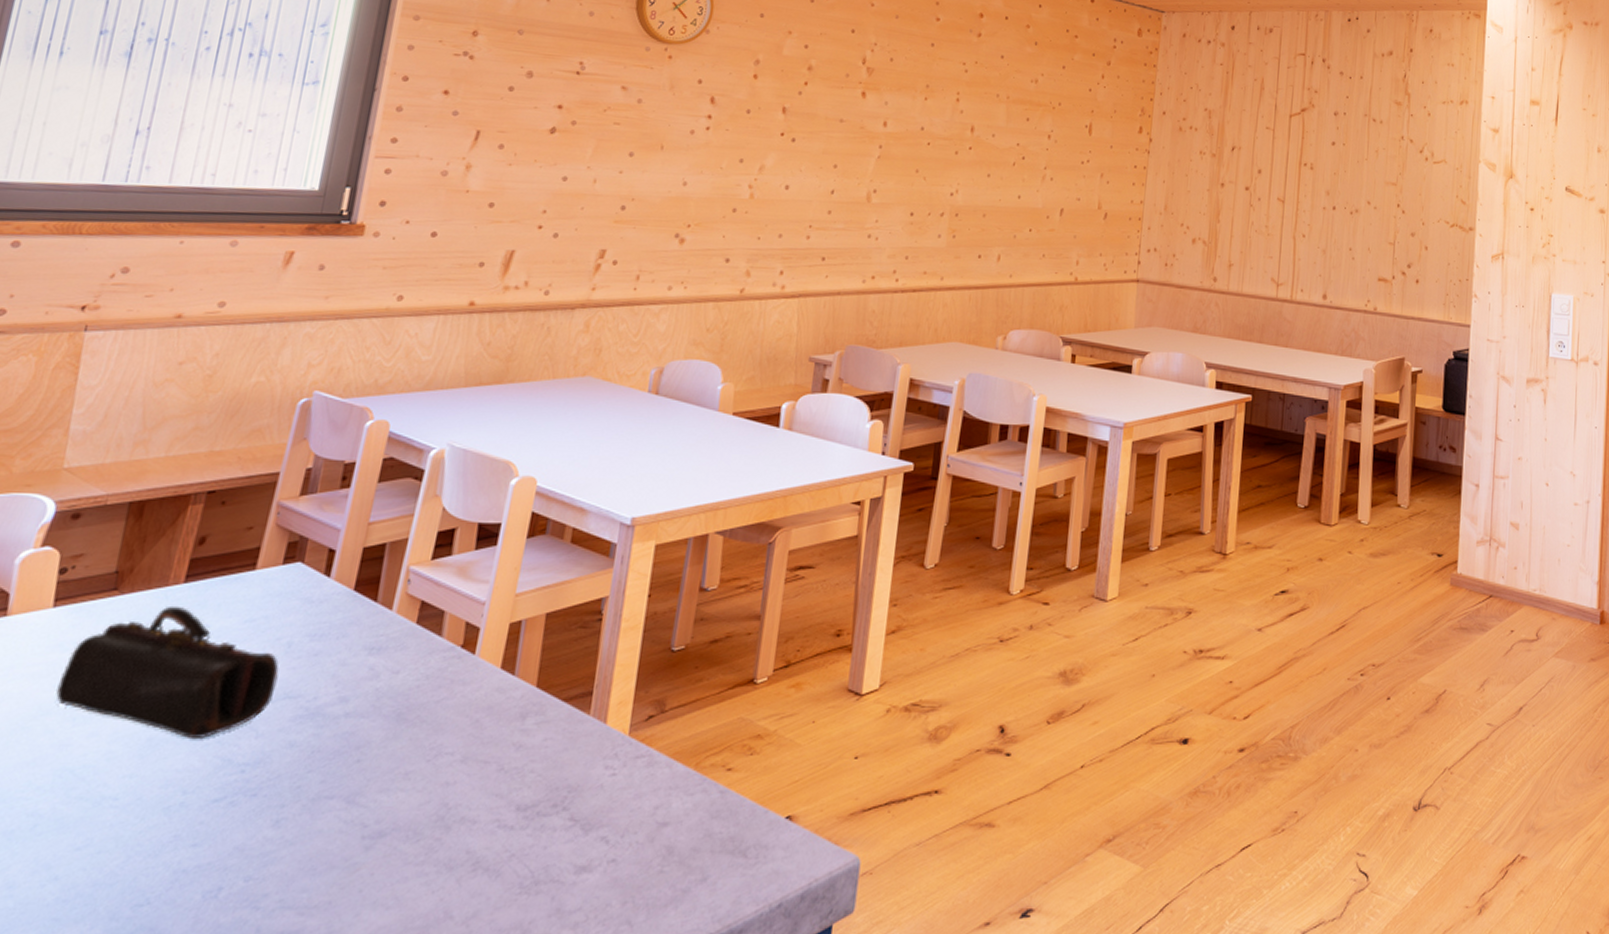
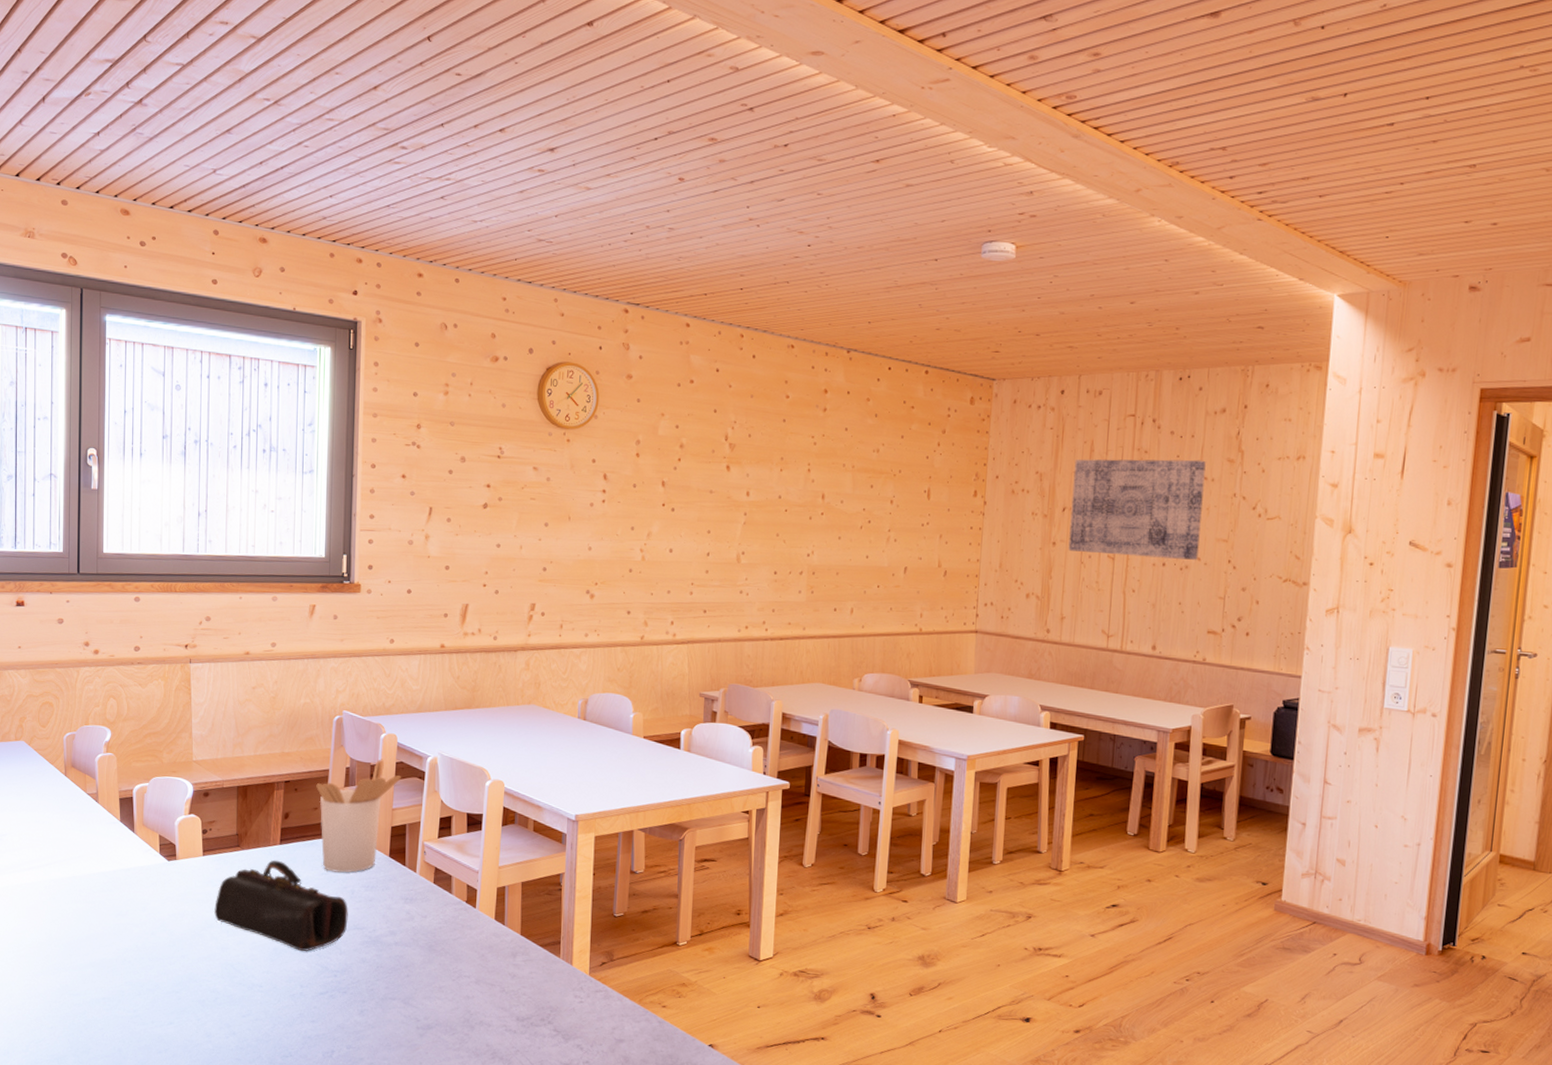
utensil holder: none [248,454,388,618] -> present [316,759,401,873]
wall art: none [1237,97,1374,204] -> present [1068,459,1206,560]

